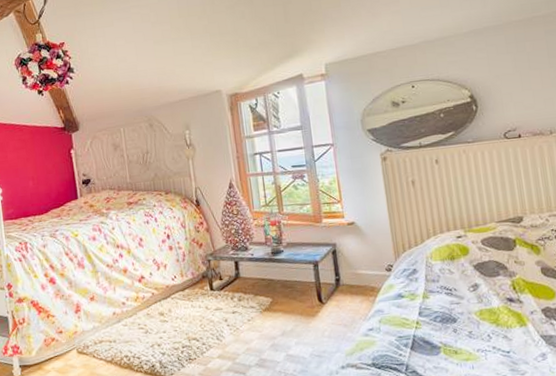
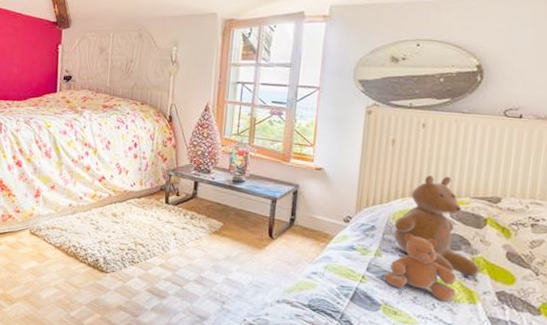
stuffed bear: none [433,206,522,299] -> present [394,175,480,276]
teddy bear: none [436,269,507,330] -> present [384,233,457,302]

